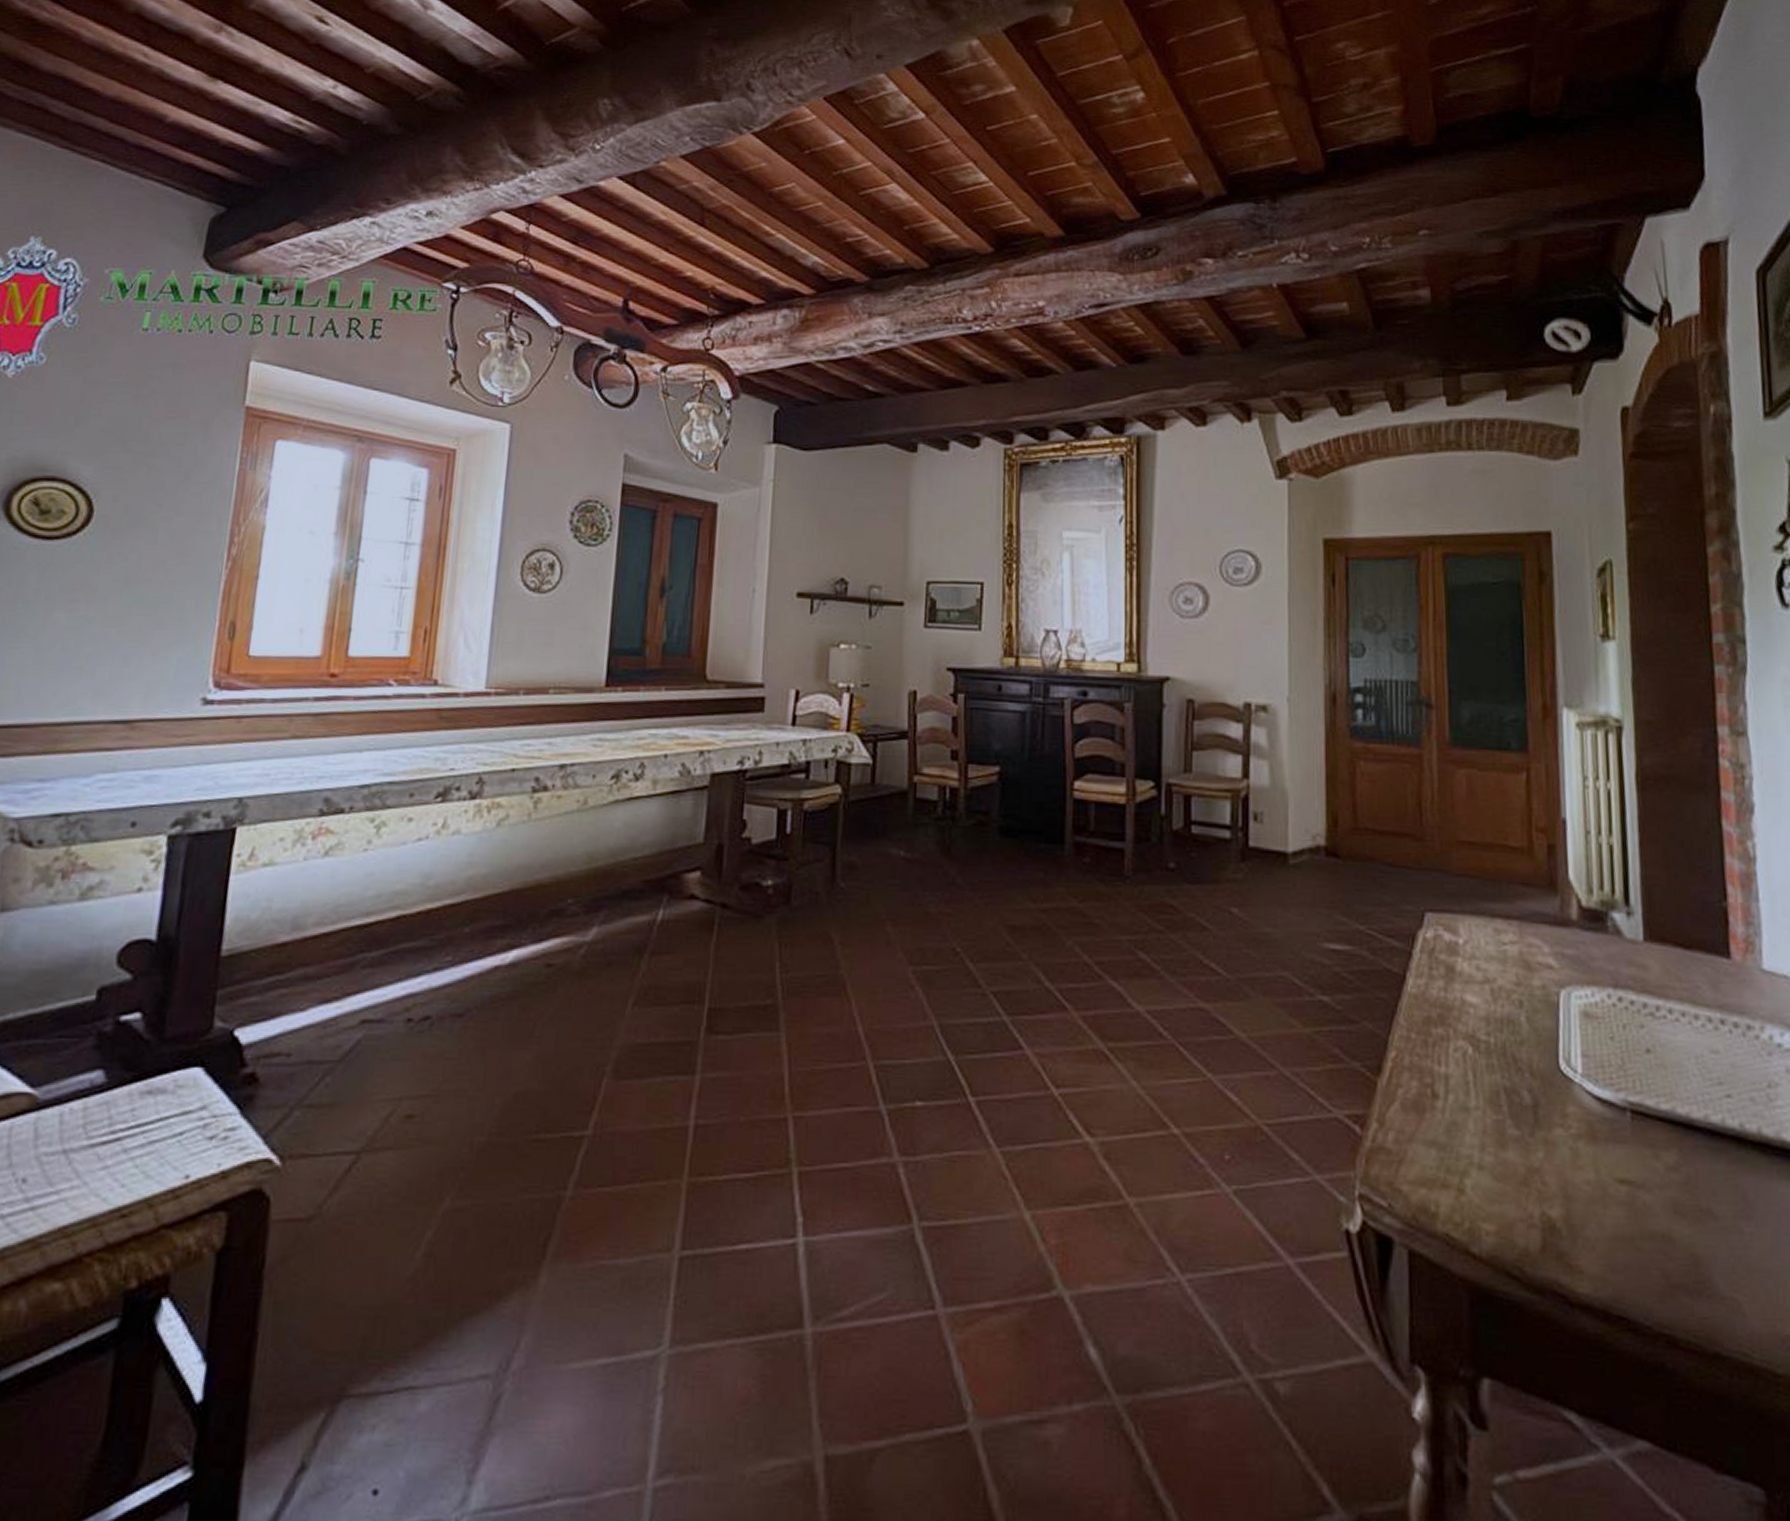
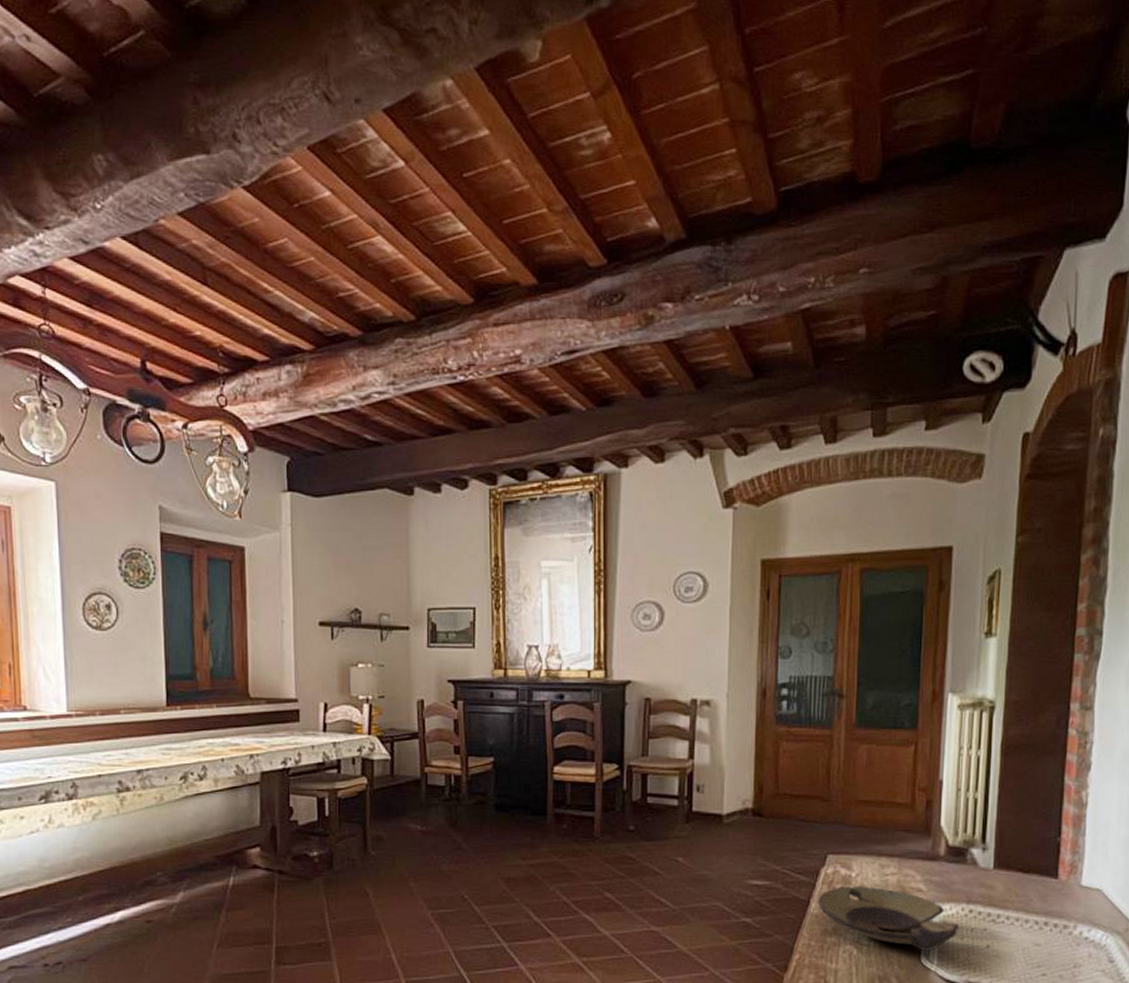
oil lamp: none [1416,956,1607,1055] -> present [817,885,960,952]

